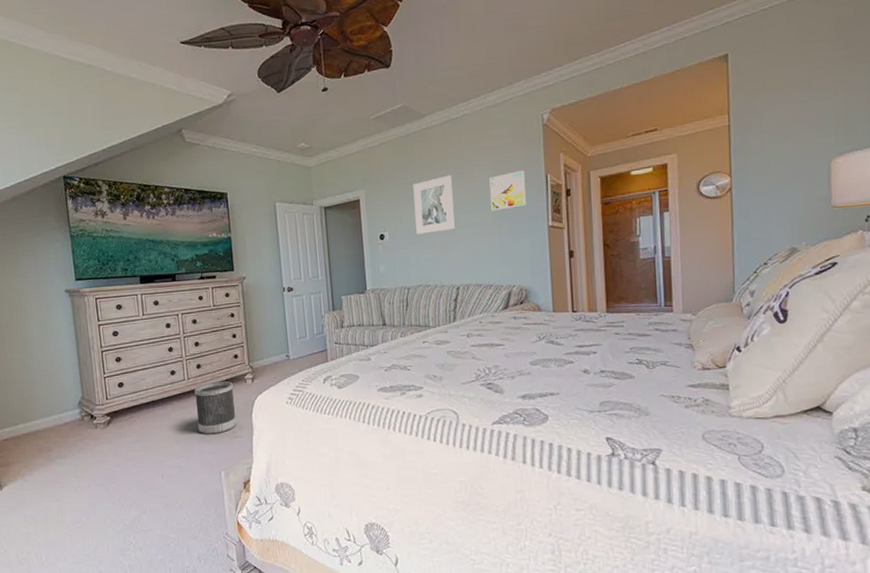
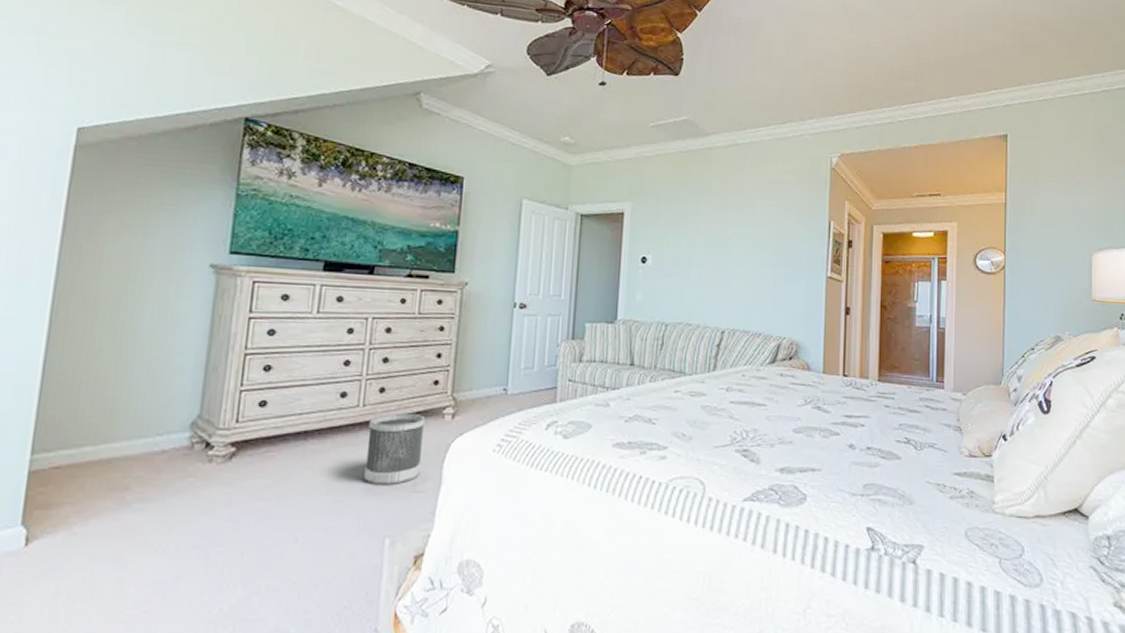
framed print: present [413,175,455,234] -> none [684,203,730,265]
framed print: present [489,170,527,211] -> none [769,211,808,251]

